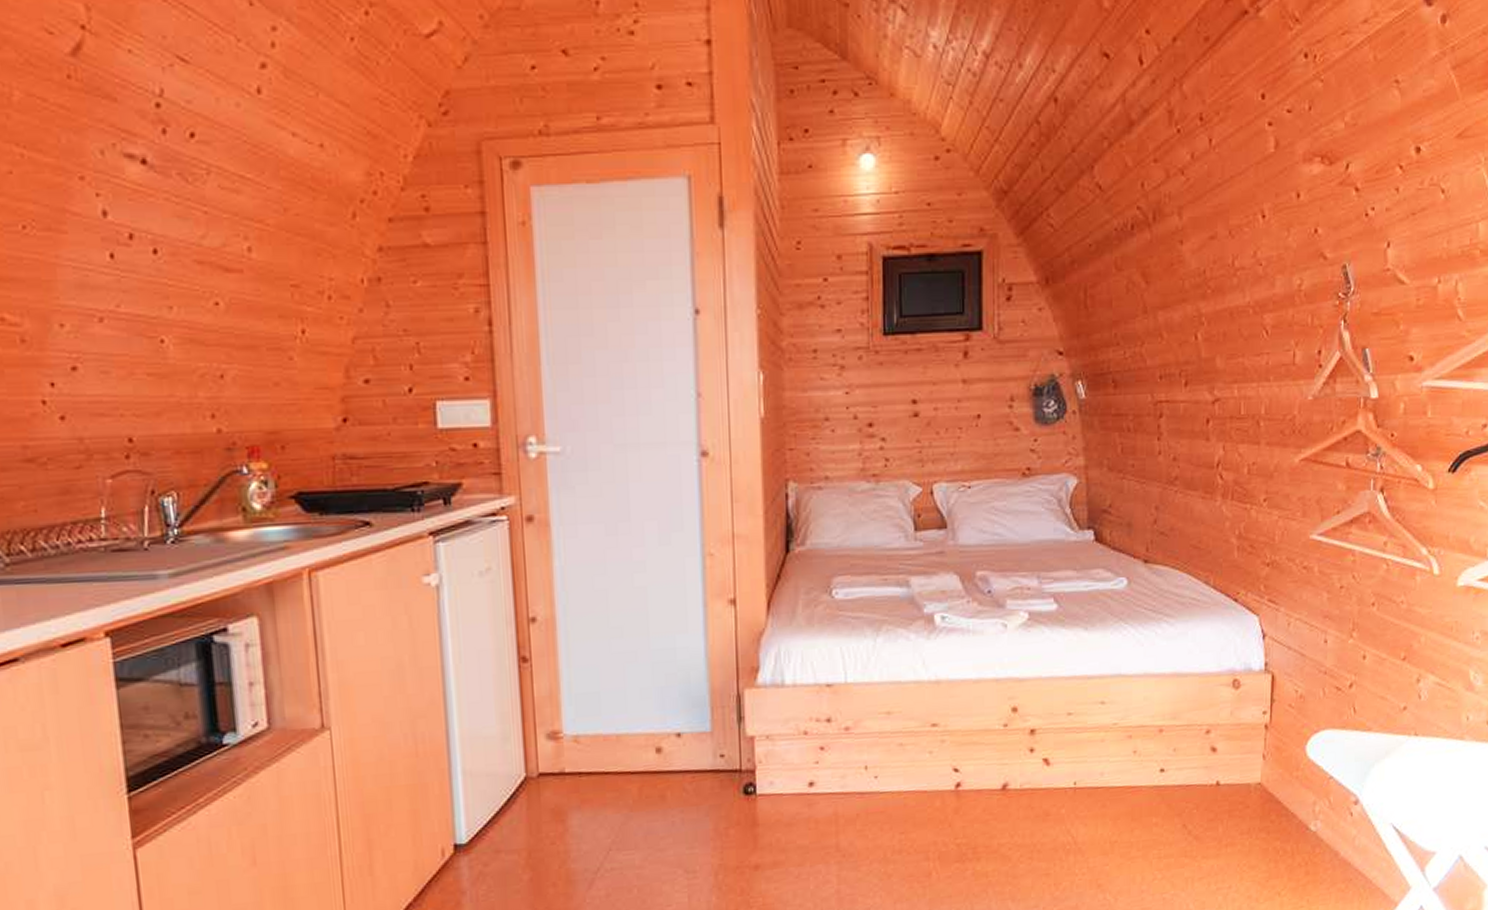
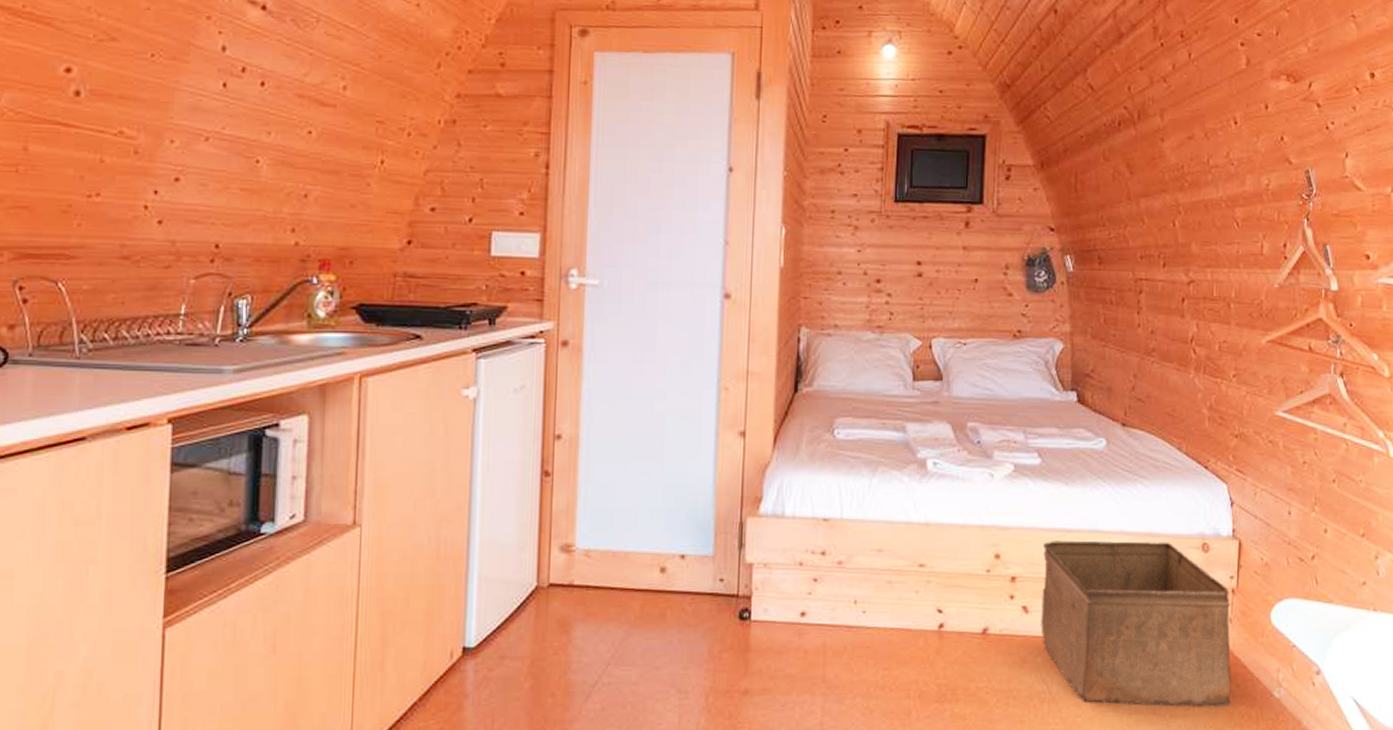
storage bin: none [1063,681,1265,851] -> present [1041,540,1231,707]

